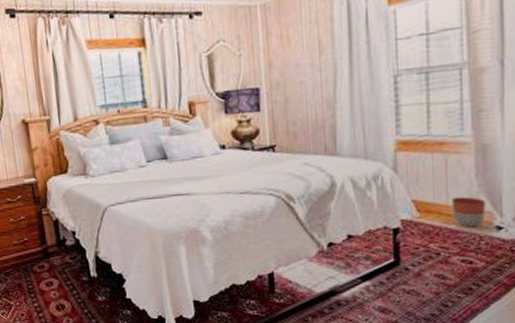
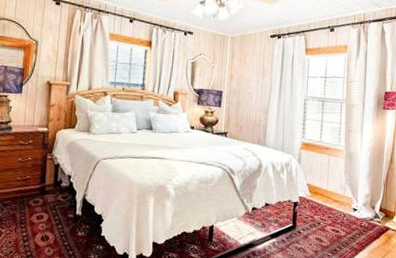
planter: present [452,196,487,227] -> none [330,185,349,207]

